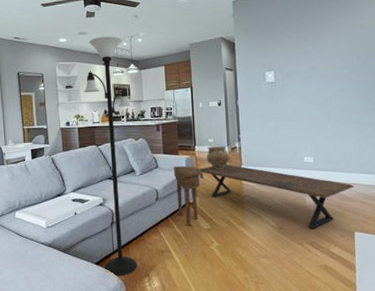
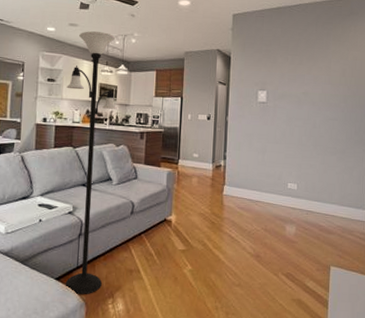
side table: present [173,165,205,226] -> none [152,178,185,245]
coffee table: present [199,164,354,229] -> none [180,182,334,260]
ceramic pot: present [206,145,230,170] -> none [189,161,213,188]

